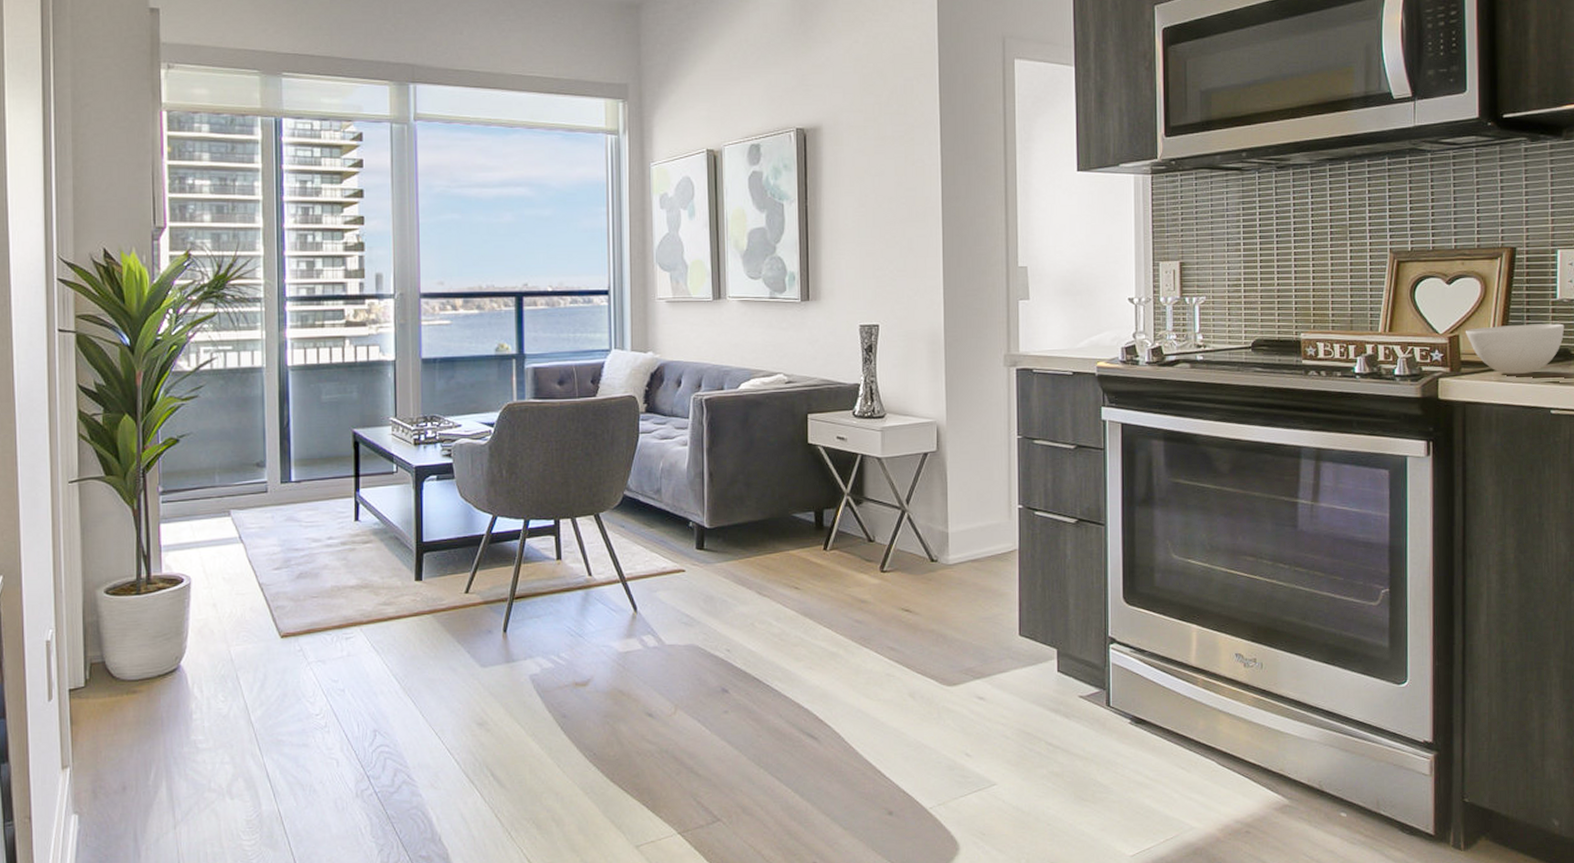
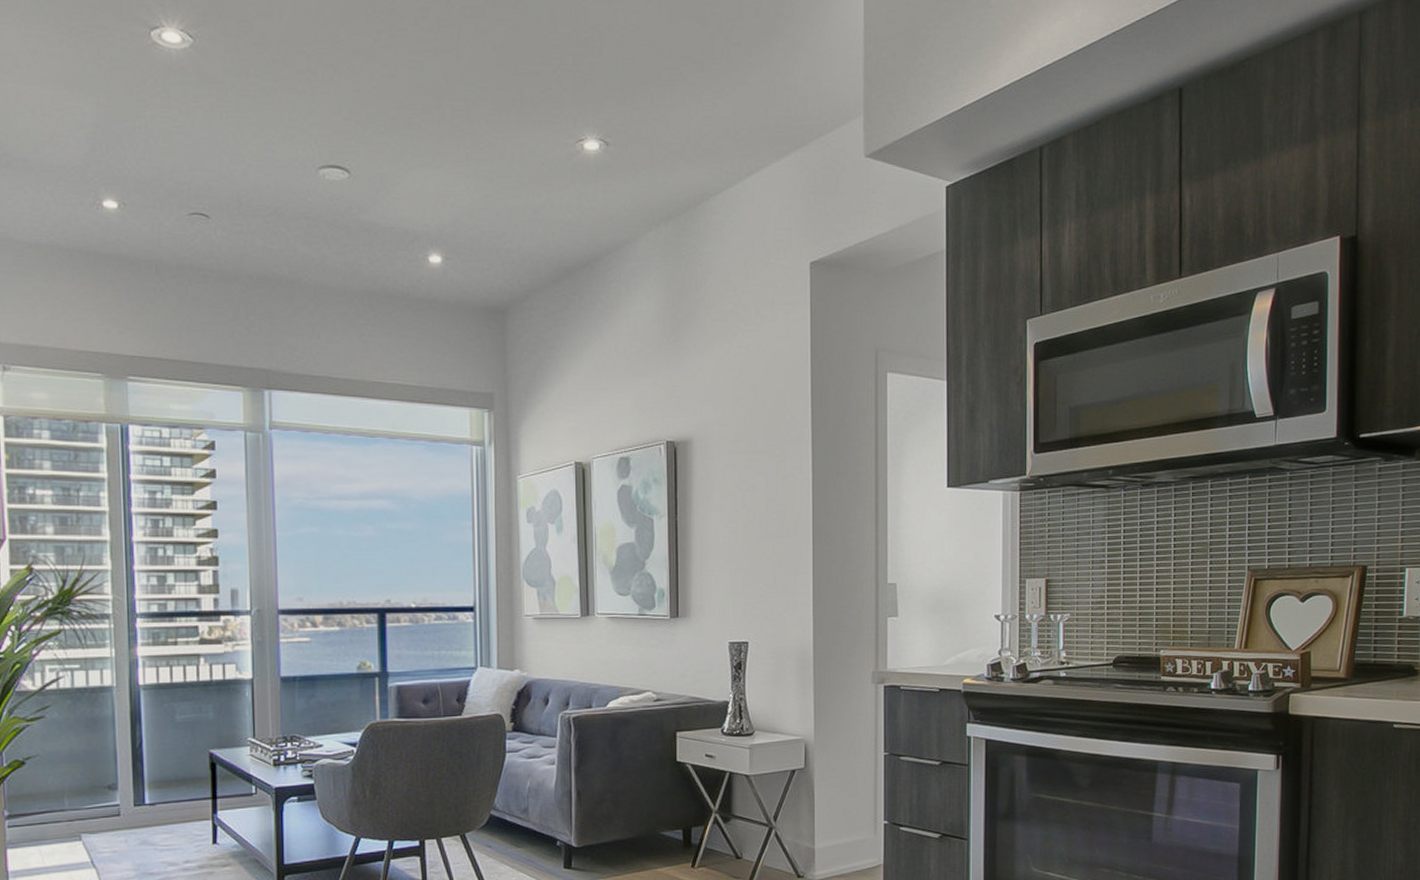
bowl: present [1465,323,1565,374] -> none [1316,640,1410,689]

